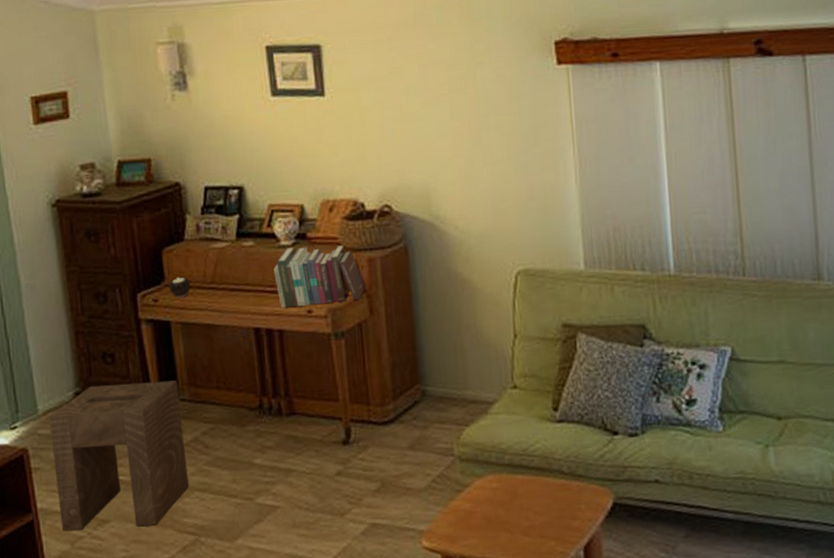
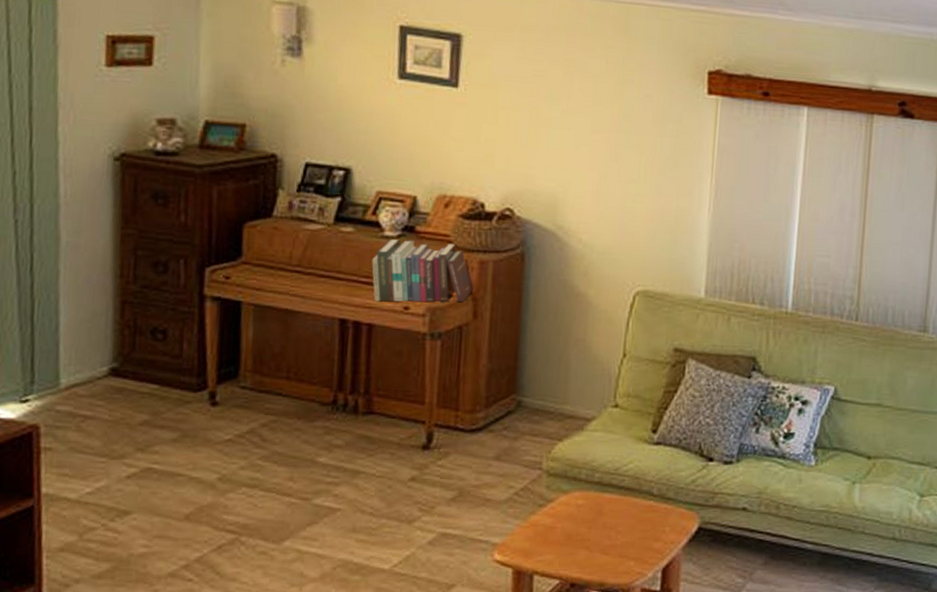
stool: present [49,380,189,532] -> none [69,362,240,521]
candle: present [168,277,191,298] -> none [245,255,273,278]

